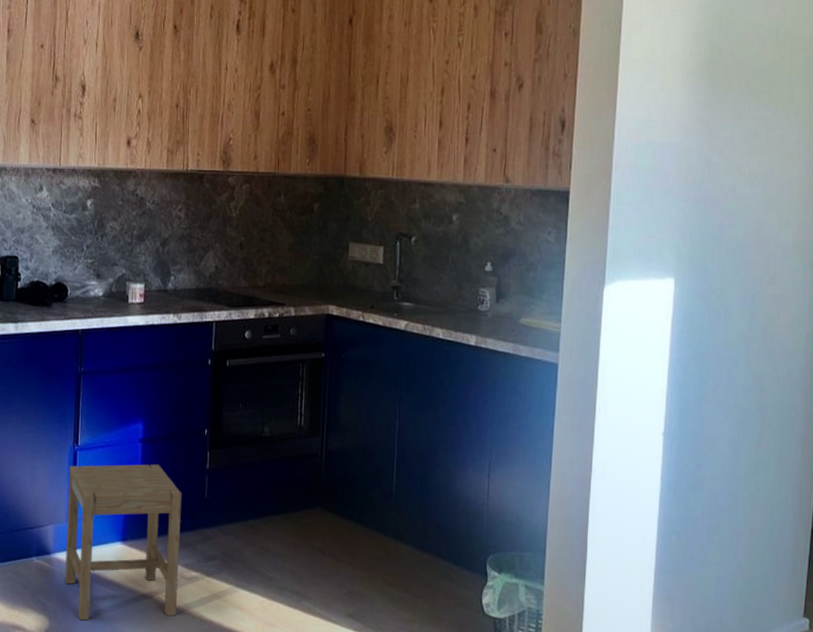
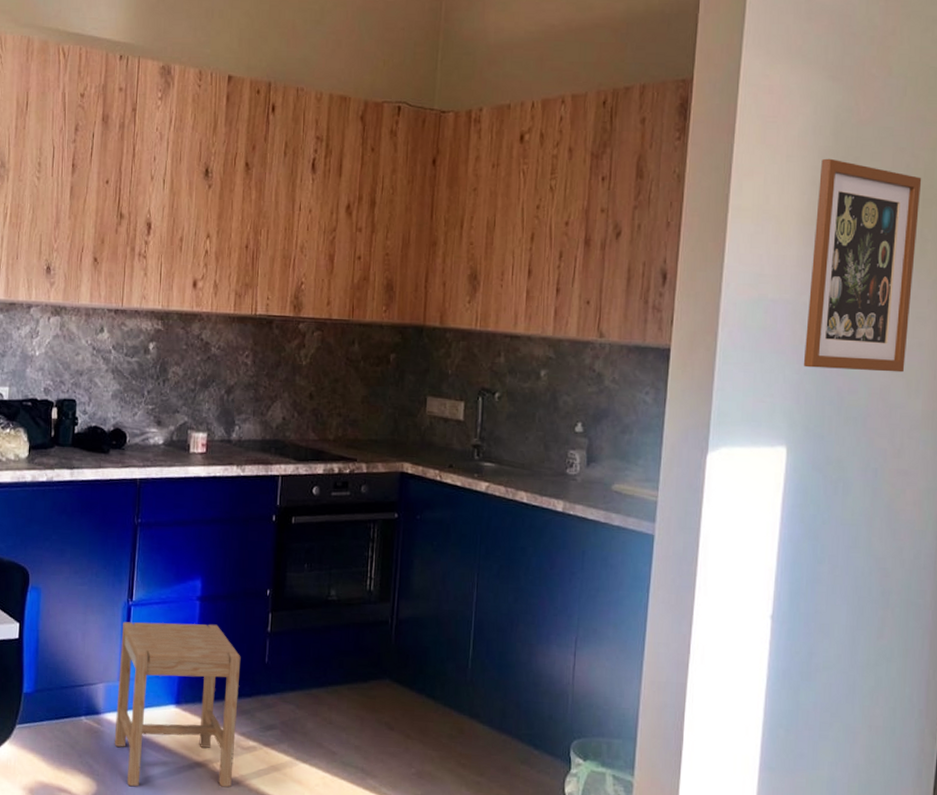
wall art: none [688,12,790,207] -> present [803,158,922,373]

